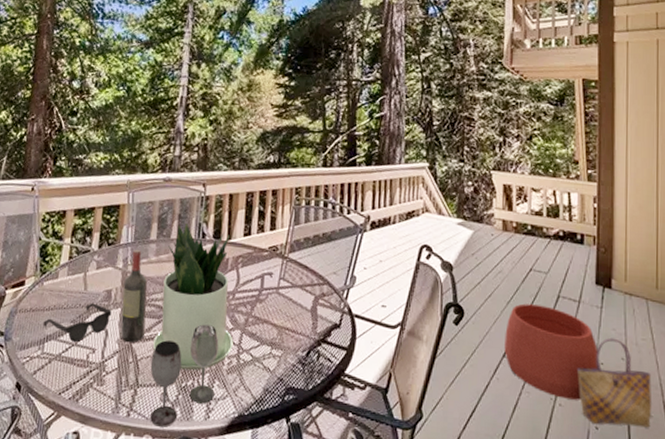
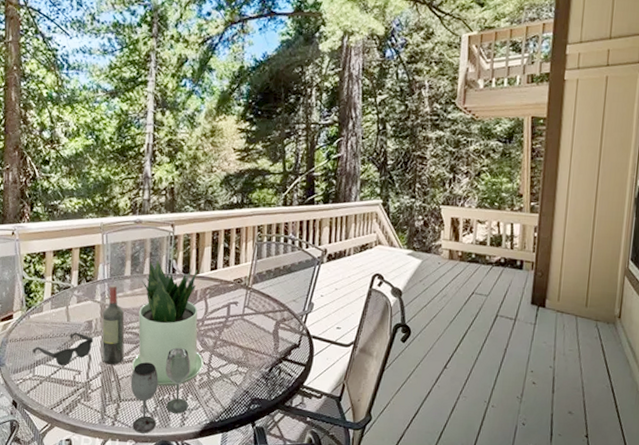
planter pot: present [504,303,598,400] -> none [445,322,529,402]
tote bag: present [578,337,652,428] -> none [509,349,575,423]

